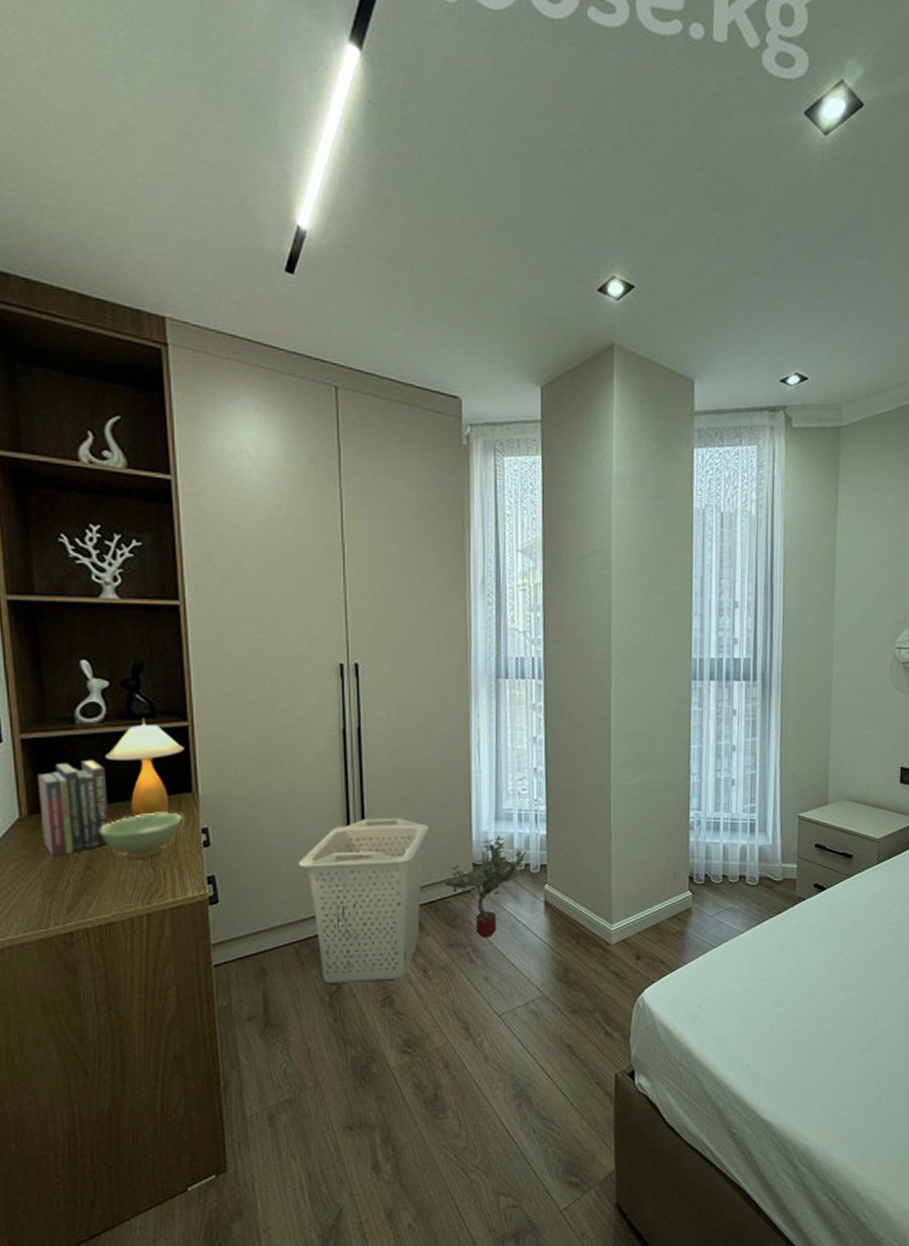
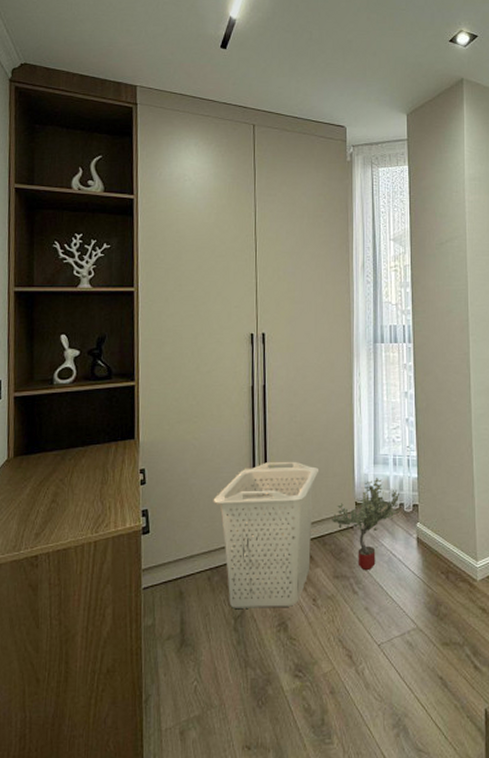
books: present [38,759,109,858] -> none [22,412,72,492]
bowl: present [100,813,182,860] -> none [64,456,126,495]
table lamp: present [105,717,184,817] -> none [72,378,131,459]

